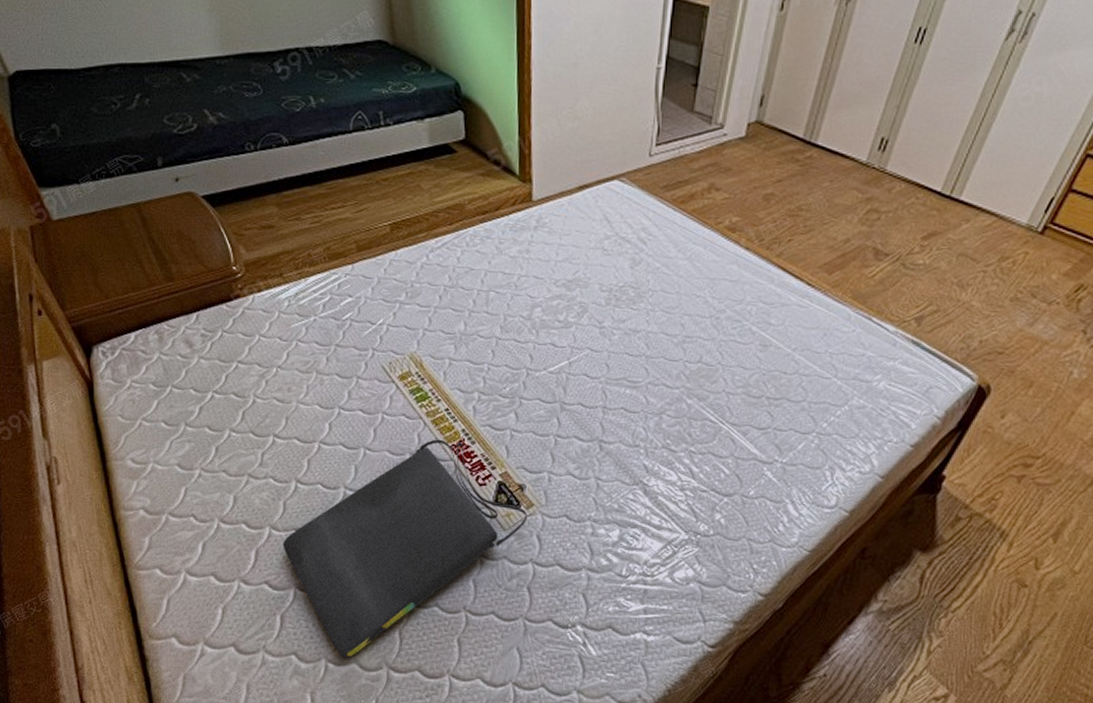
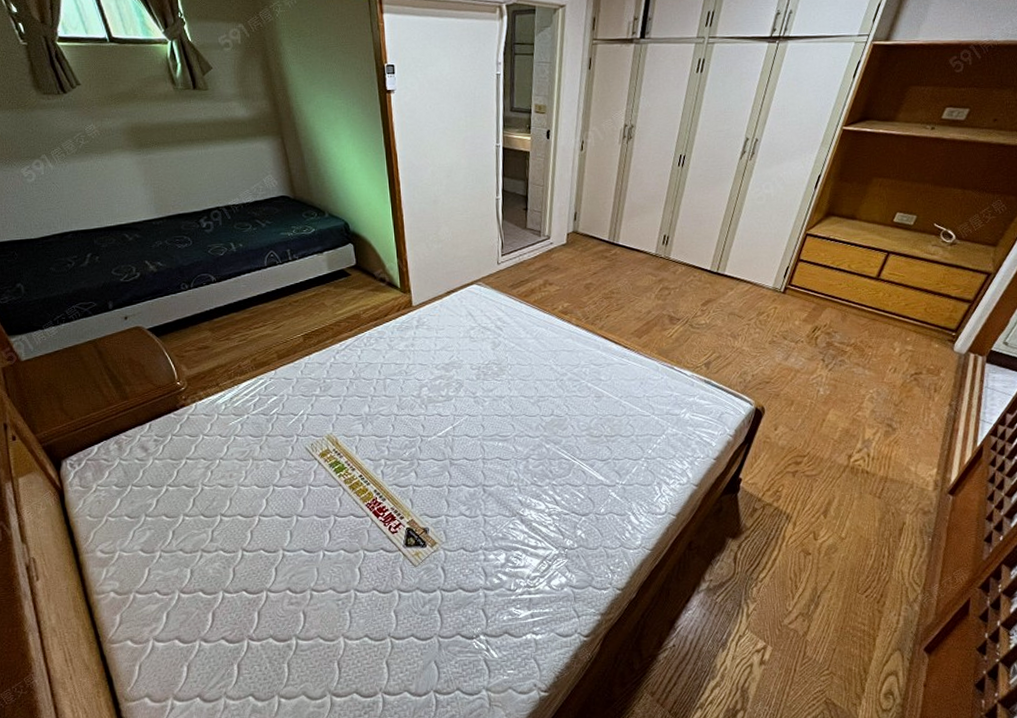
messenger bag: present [282,439,527,659] -> none [234,500,432,693]

